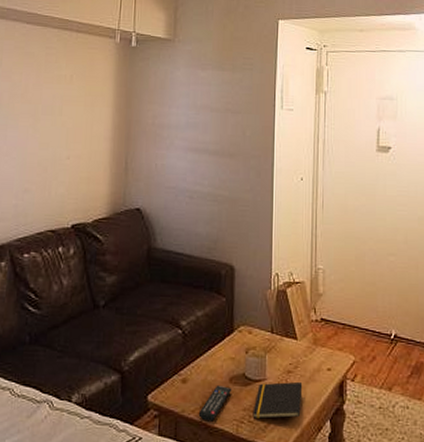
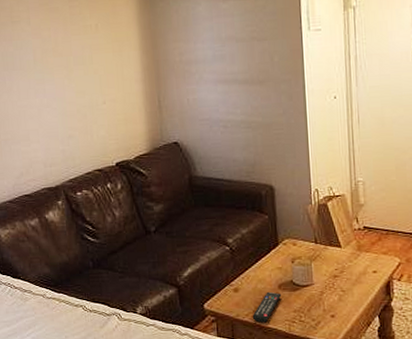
notepad: present [252,381,303,419] -> none [303,284,350,318]

